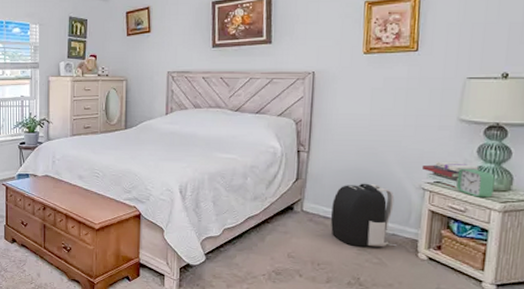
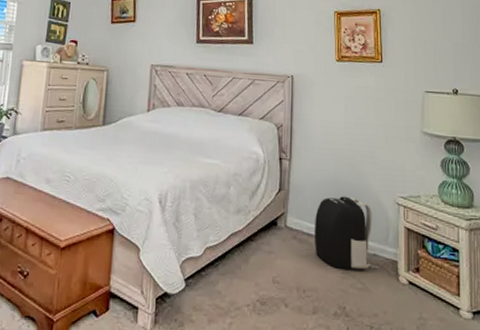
books: present [421,161,479,189] -> none [394,174,444,204]
alarm clock: present [456,168,495,198] -> none [426,182,459,214]

